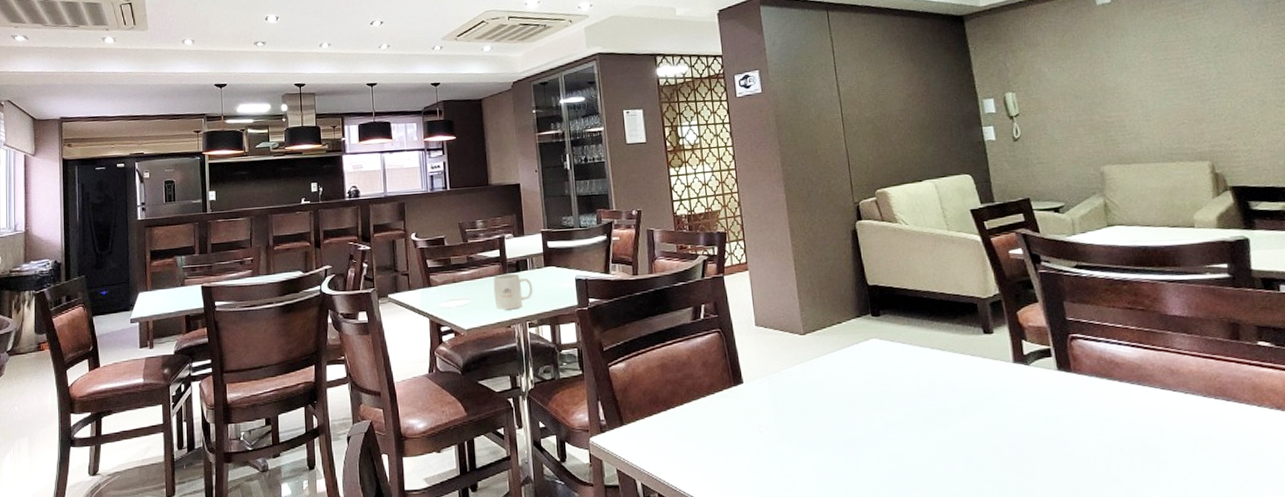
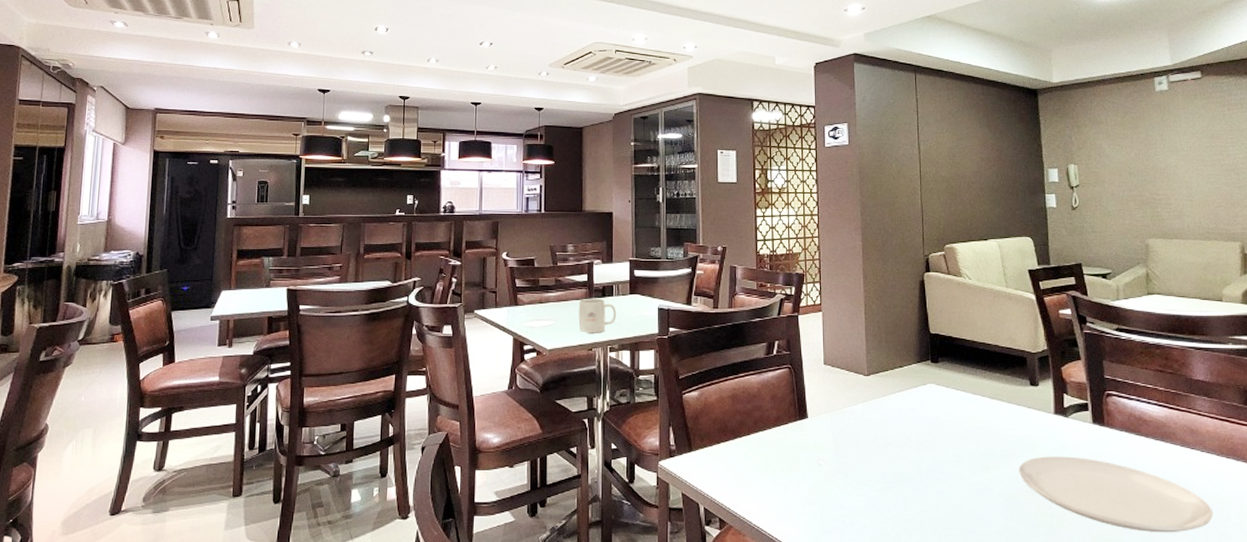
plate: none [979,407,1206,485] -> present [1019,456,1214,532]

